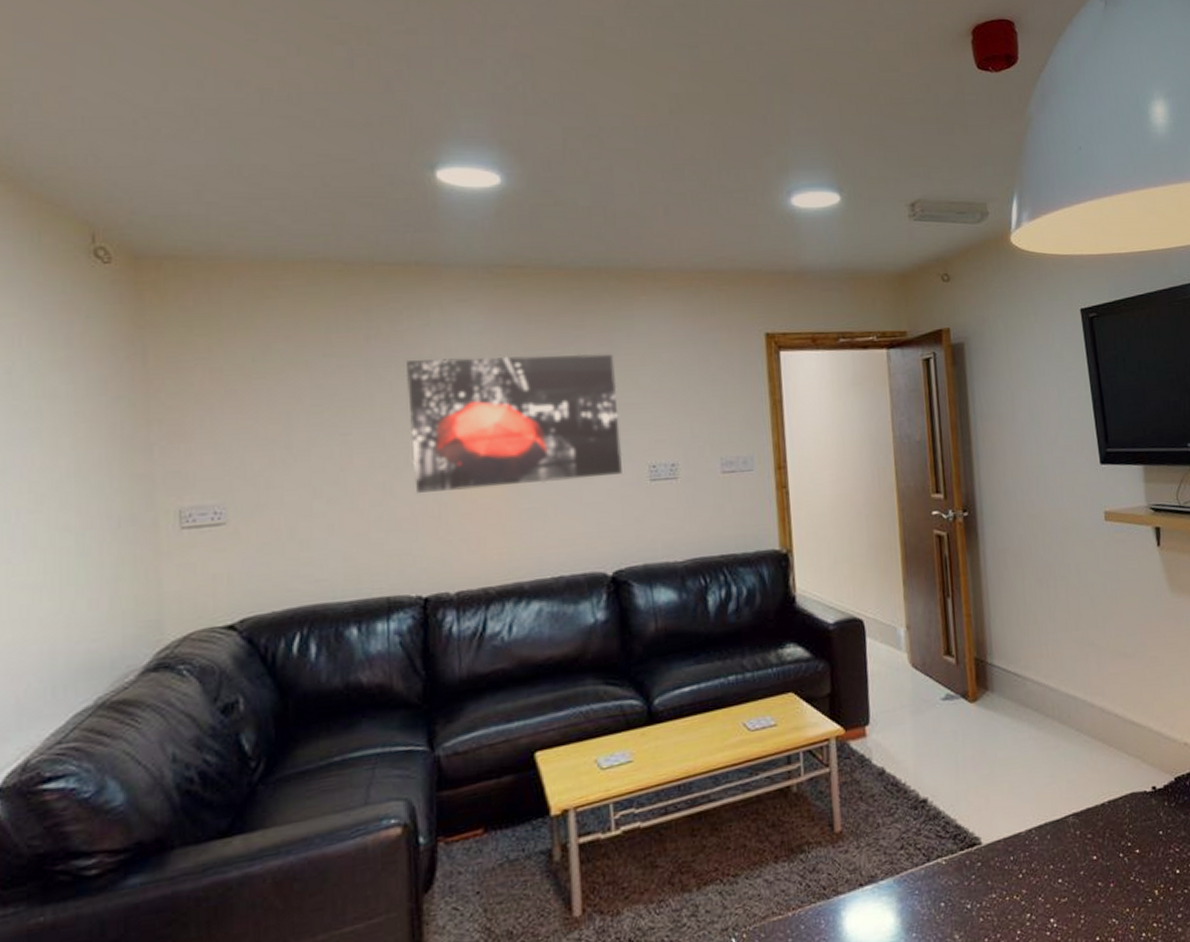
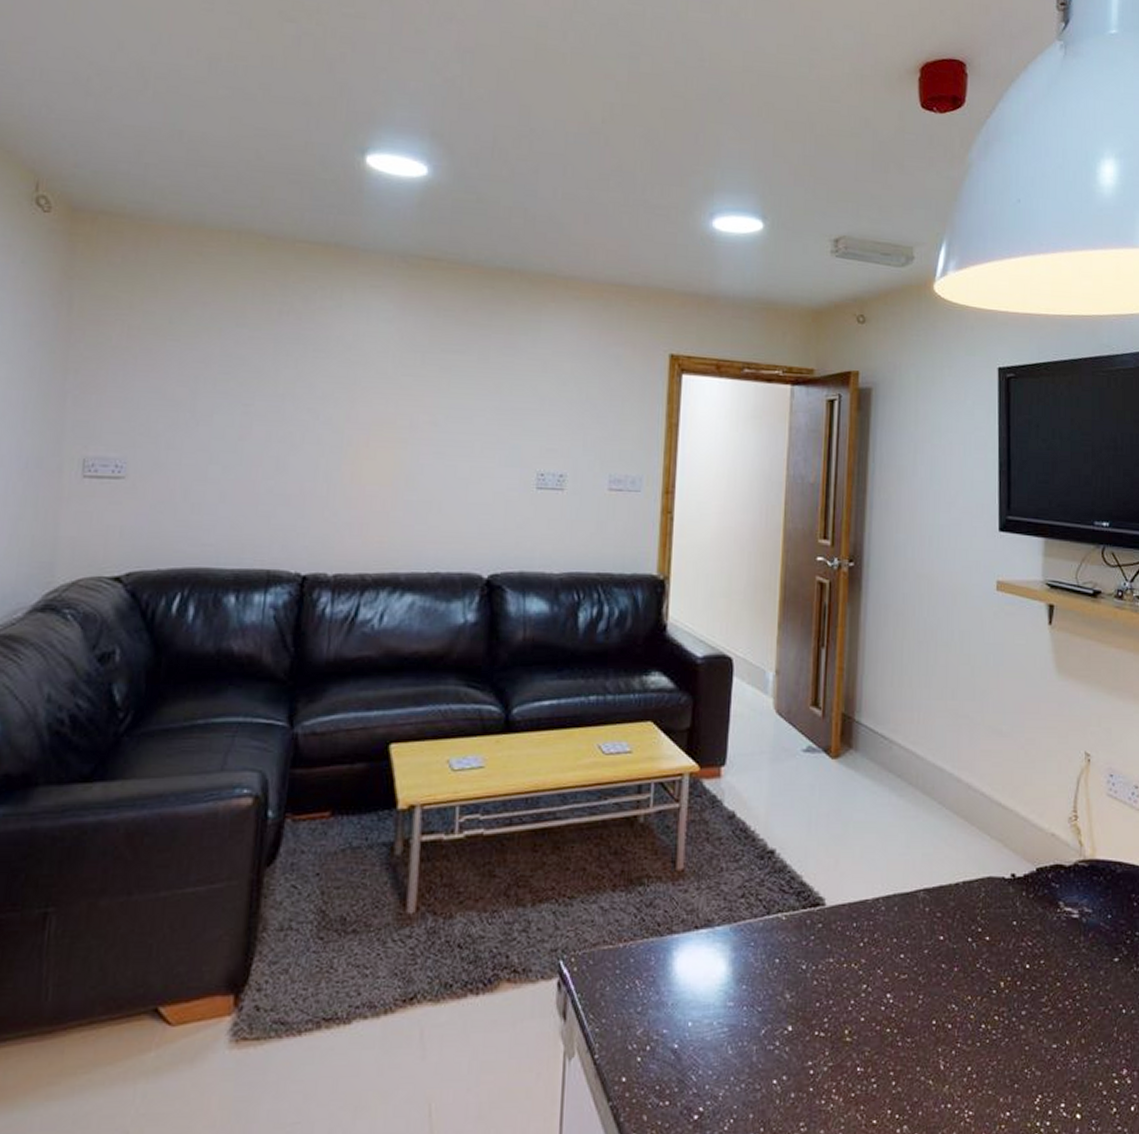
wall art: present [405,353,623,493] -> none [307,340,516,478]

